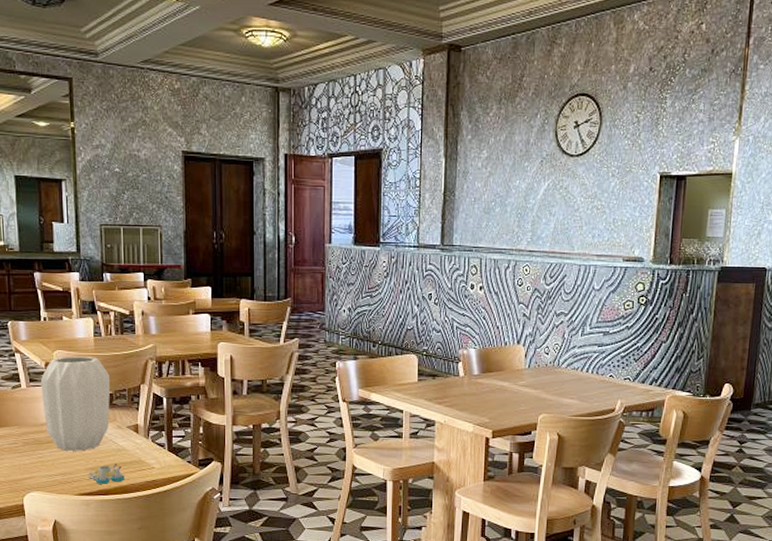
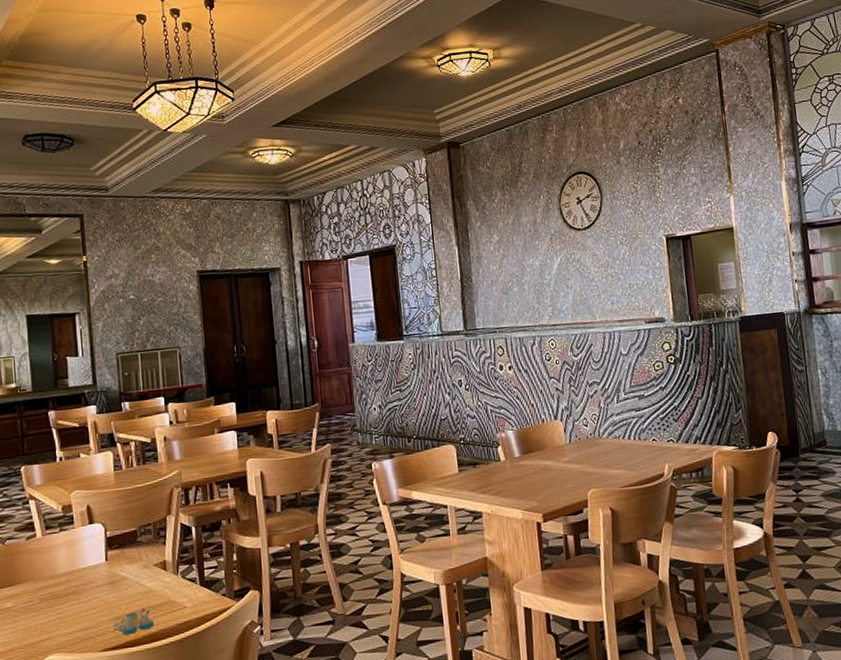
vase: present [41,355,111,451] -> none [58,492,135,602]

